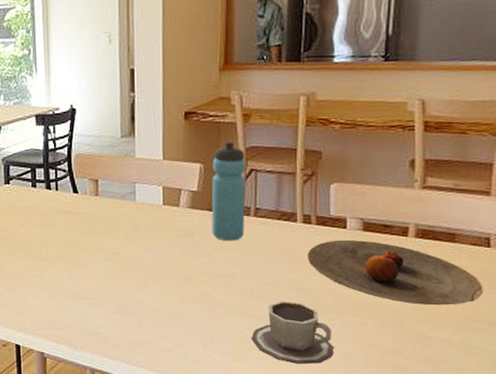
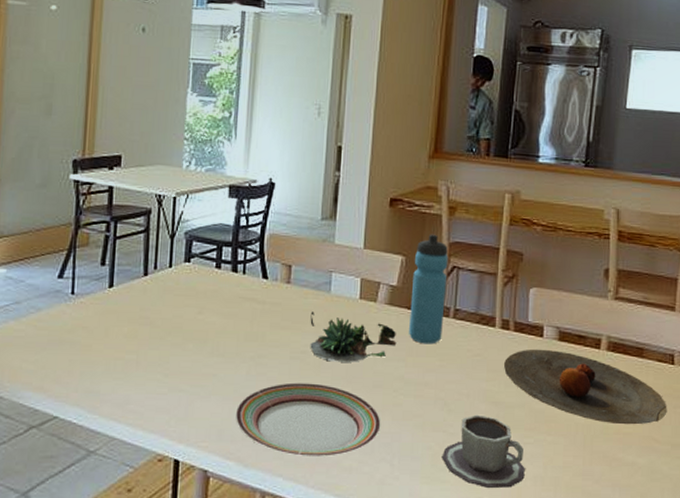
plate: none [62,279,192,340] -> present [235,382,381,456]
succulent plant: none [119,218,201,261] -> present [310,311,397,362]

